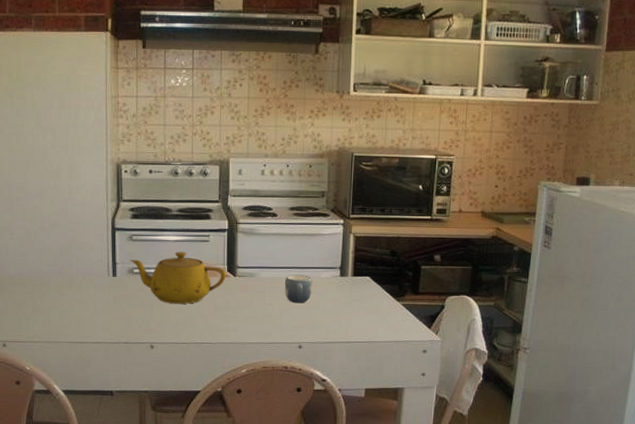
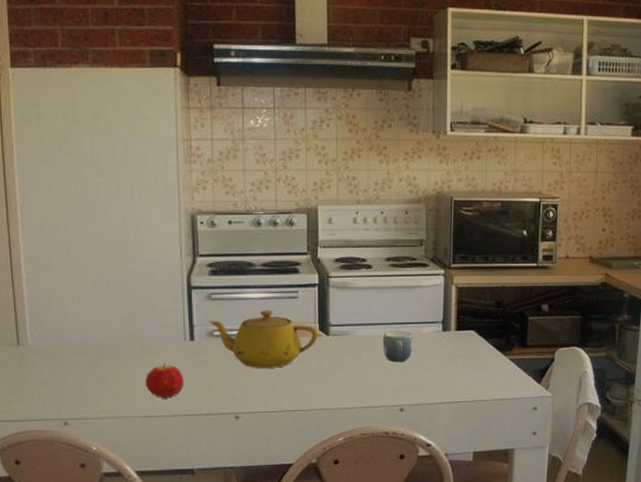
fruit: none [73,295,106,327] -> present [145,363,184,398]

